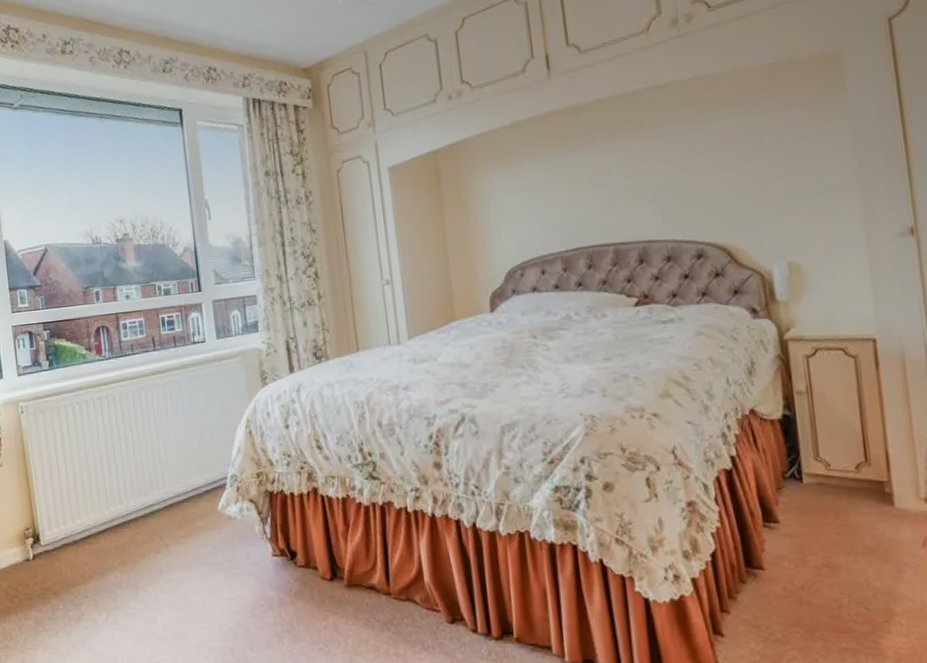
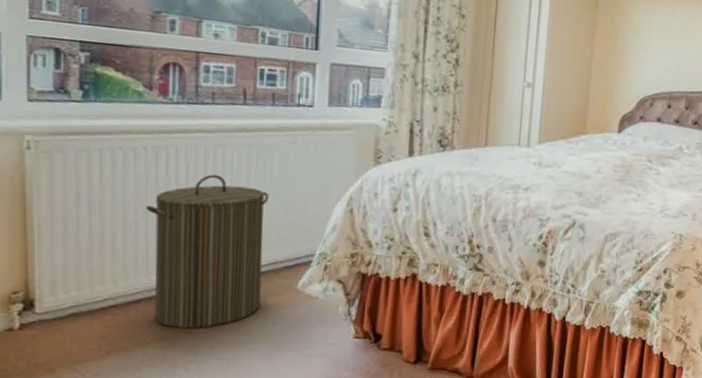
laundry hamper: none [100,414,192,553] -> present [146,174,269,328]

